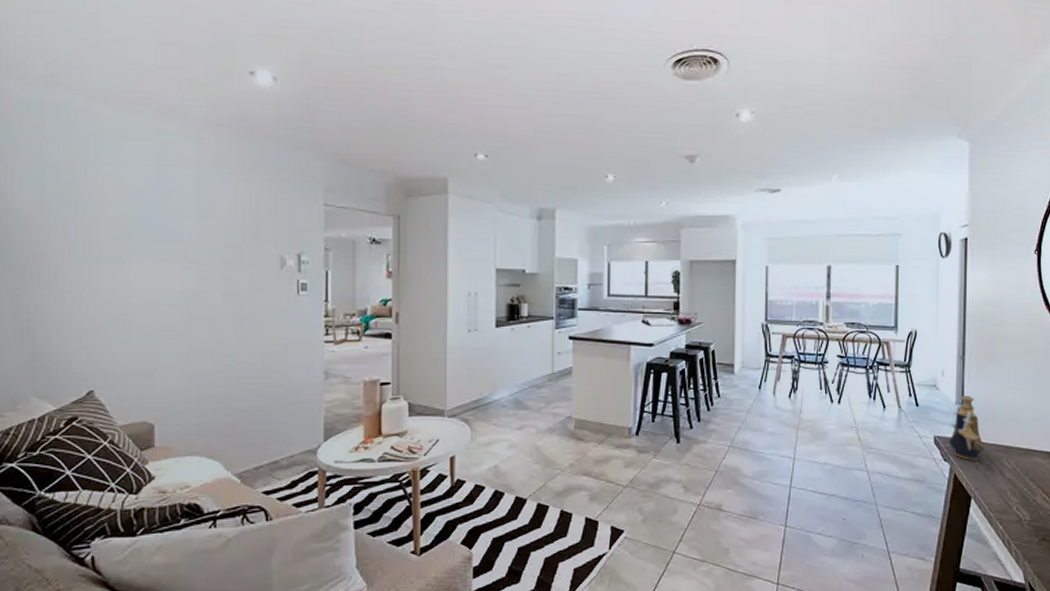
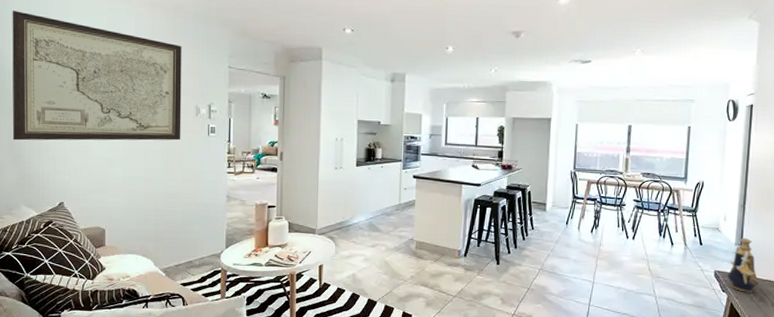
wall art: none [17,134,260,309] -> present [12,11,182,141]

